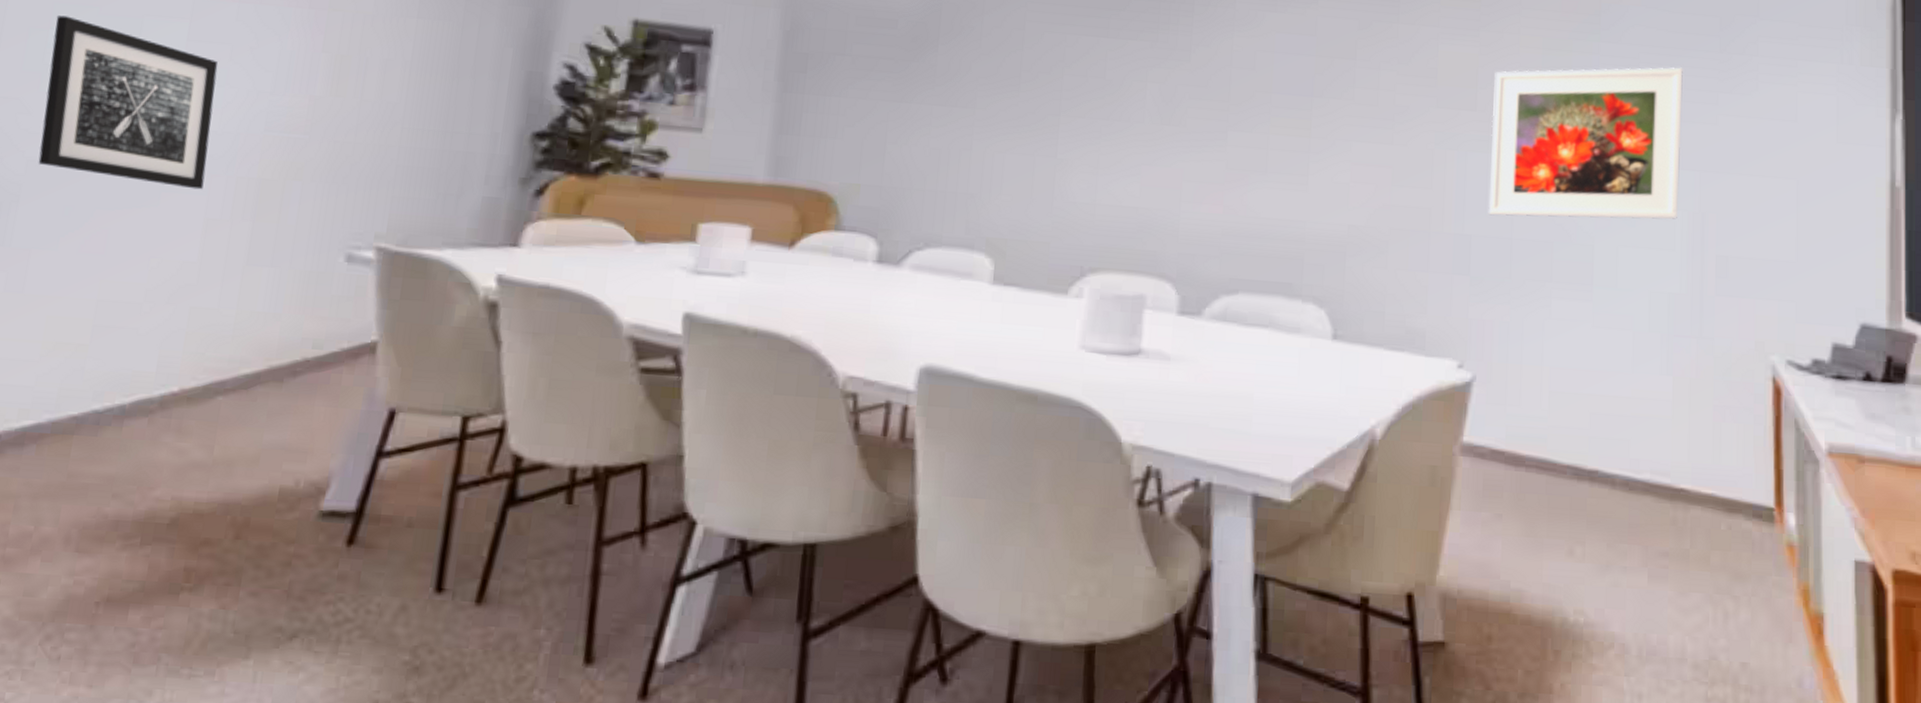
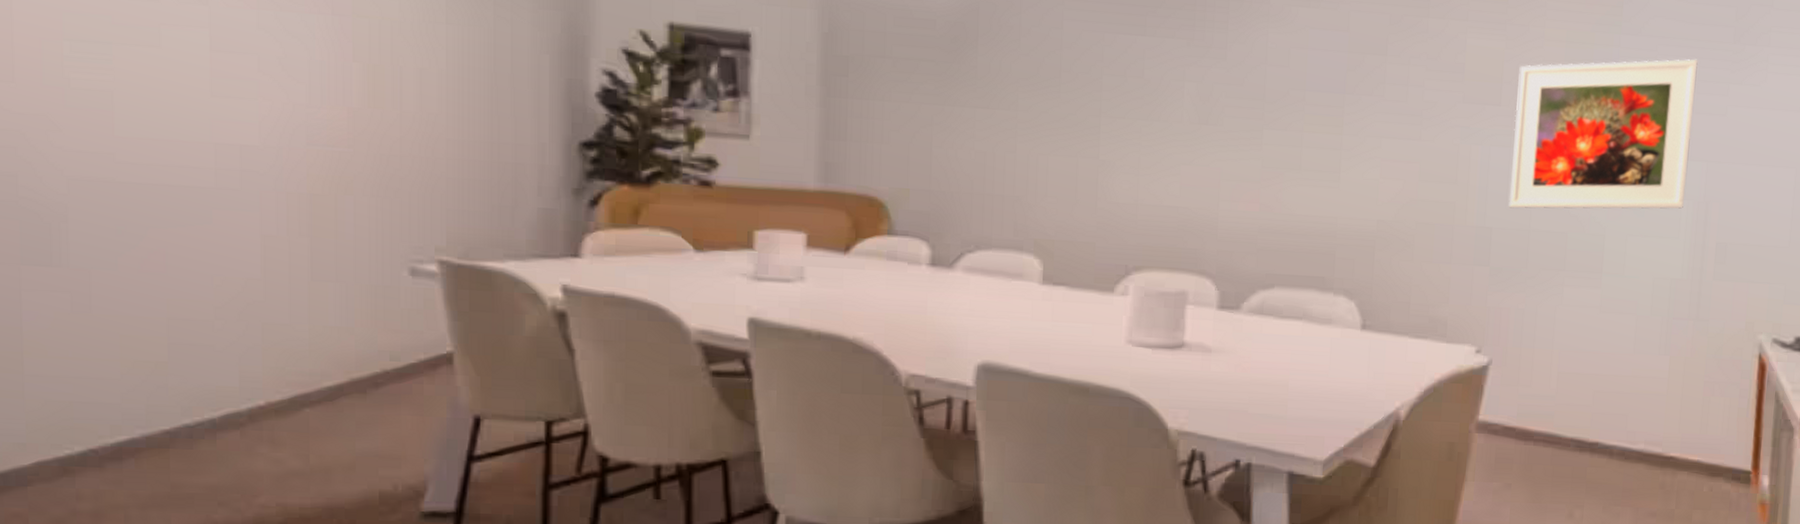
wall art: present [38,15,218,190] -> none [67,26,254,206]

